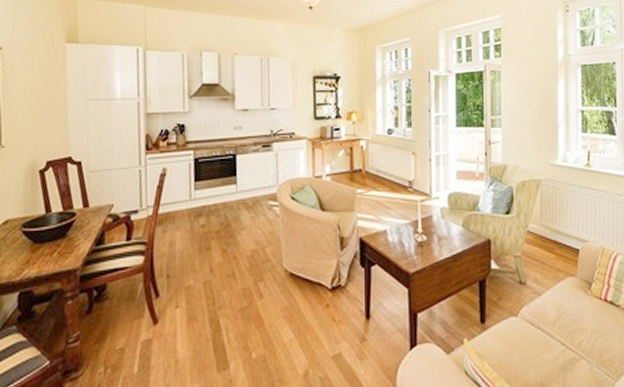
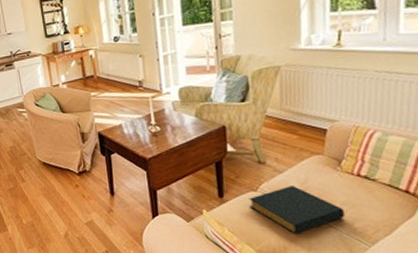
hardback book: none [510,310,596,368] -> present [249,186,346,235]

